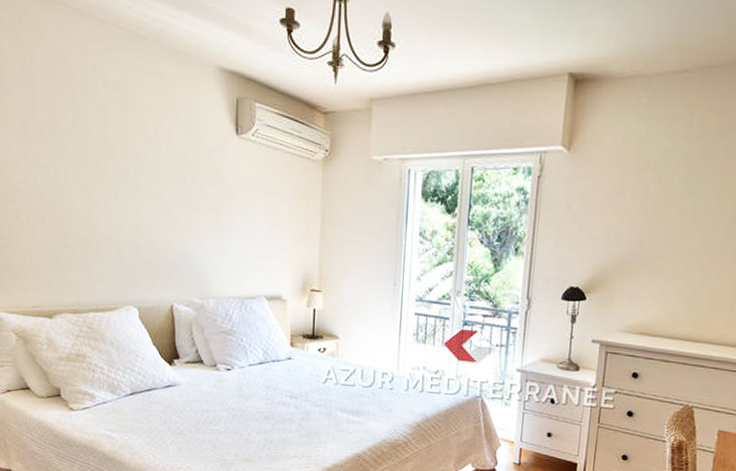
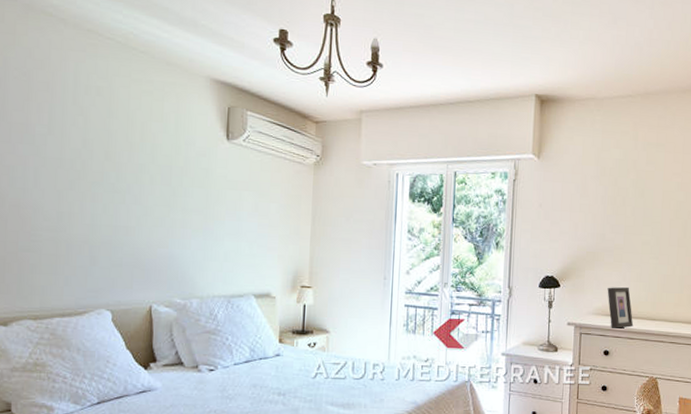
picture frame: none [641,302,670,349] -> present [607,286,634,328]

